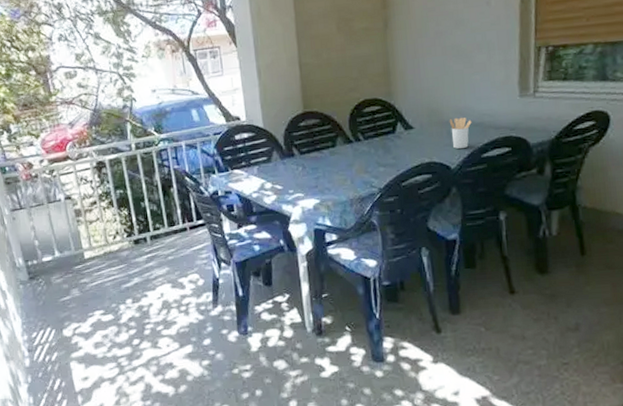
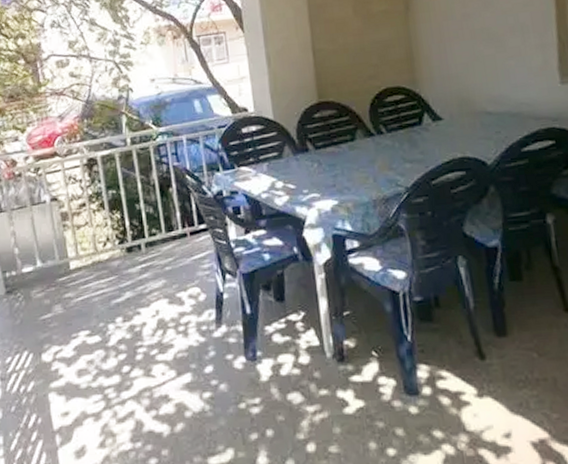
utensil holder: present [449,117,472,149] -> none [482,106,508,142]

